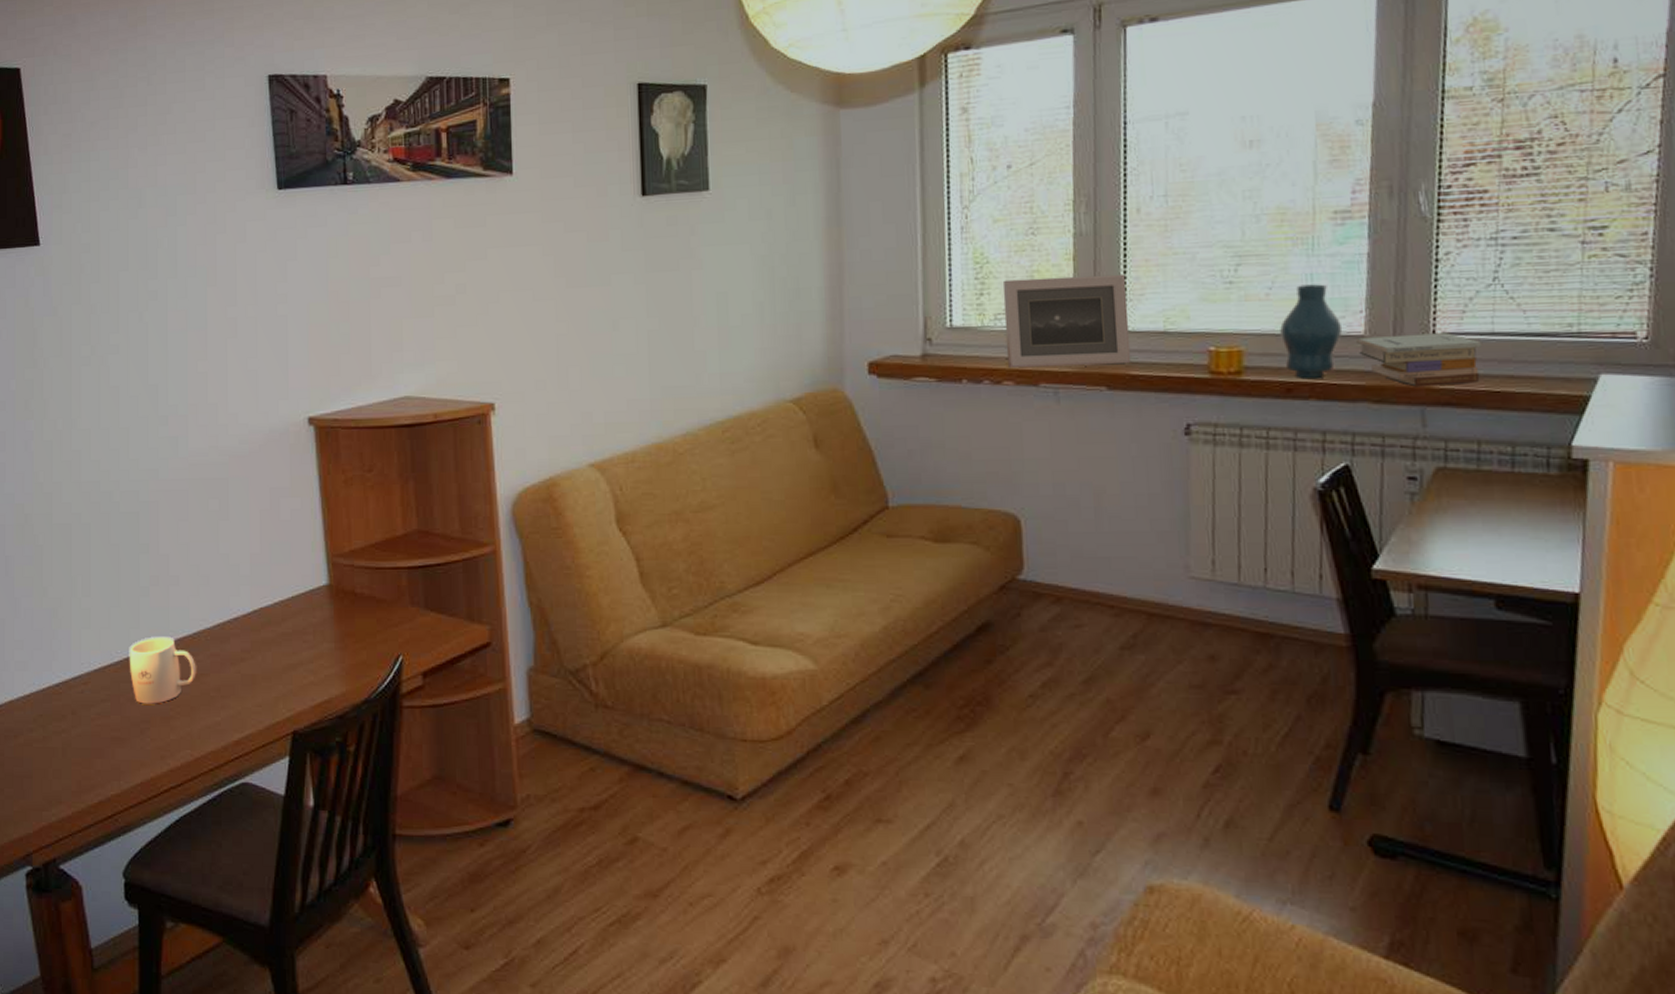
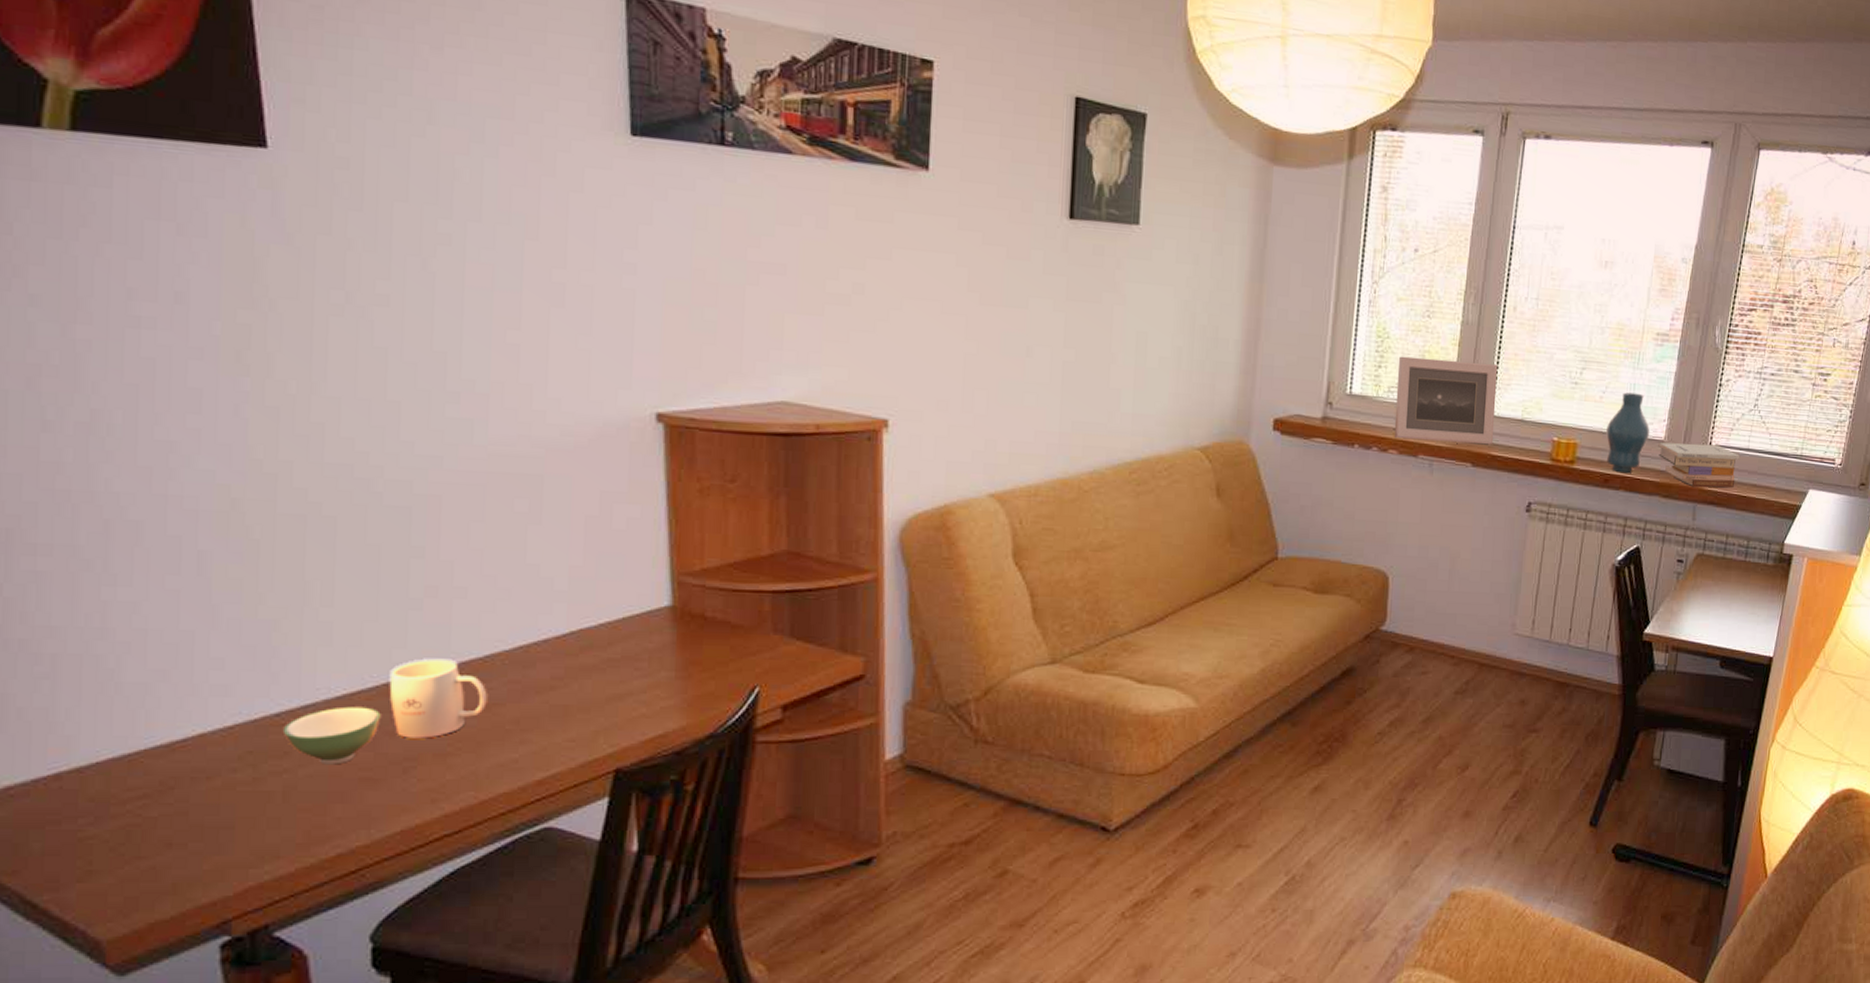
bowl: none [61,678,124,726] -> present [282,706,381,765]

